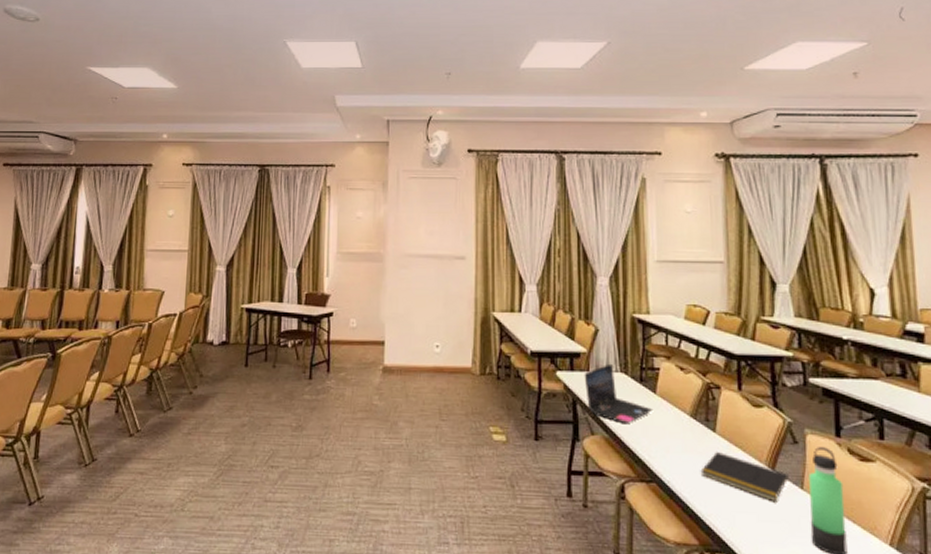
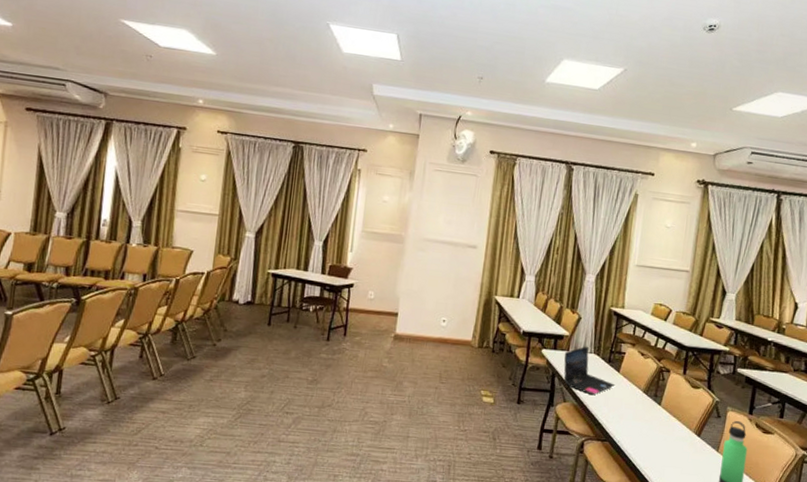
notepad: present [700,451,789,503] -> none [644,420,710,461]

